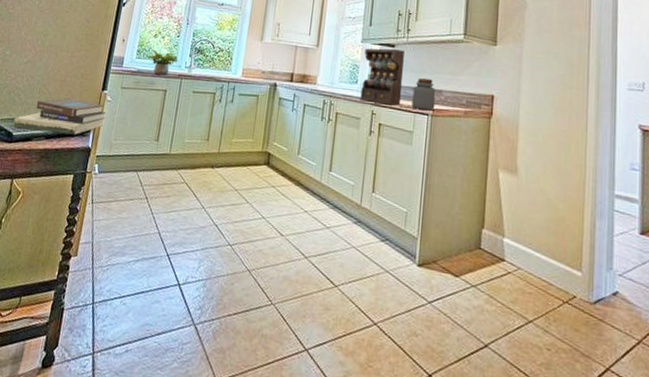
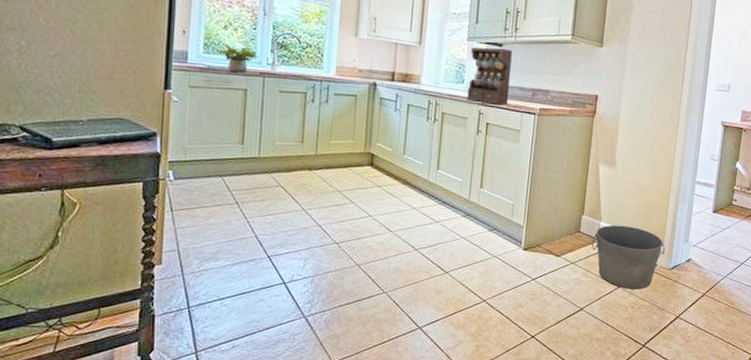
books: present [13,97,106,135] -> none [50,97,173,140]
jar: present [412,78,436,111] -> none [519,78,543,110]
pan: none [495,242,585,327] -> present [592,225,666,290]

